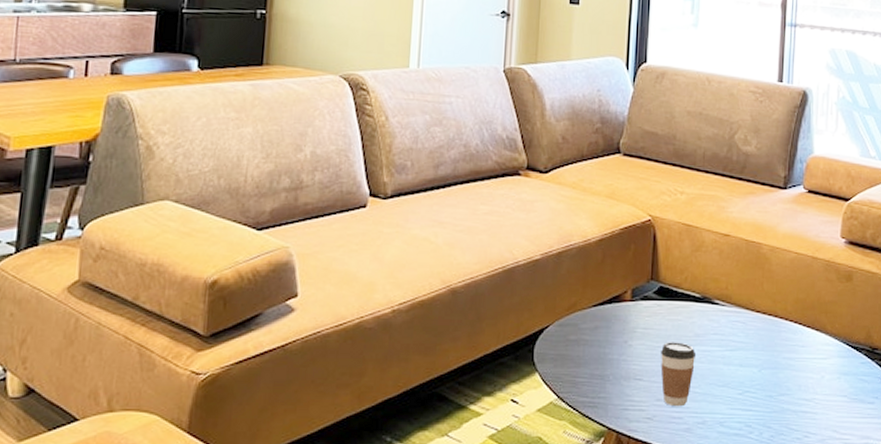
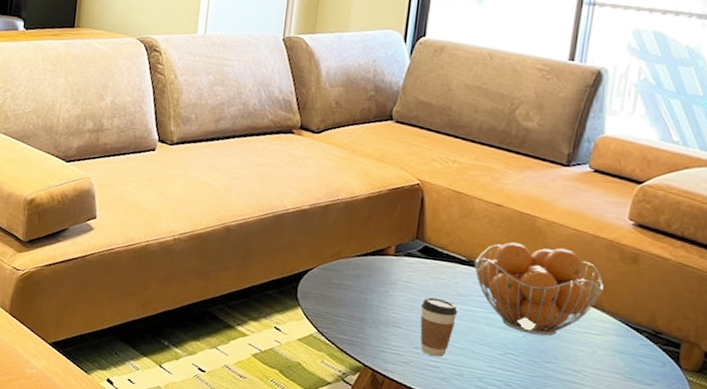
fruit basket: none [708,272,825,368] -> present [474,242,604,336]

